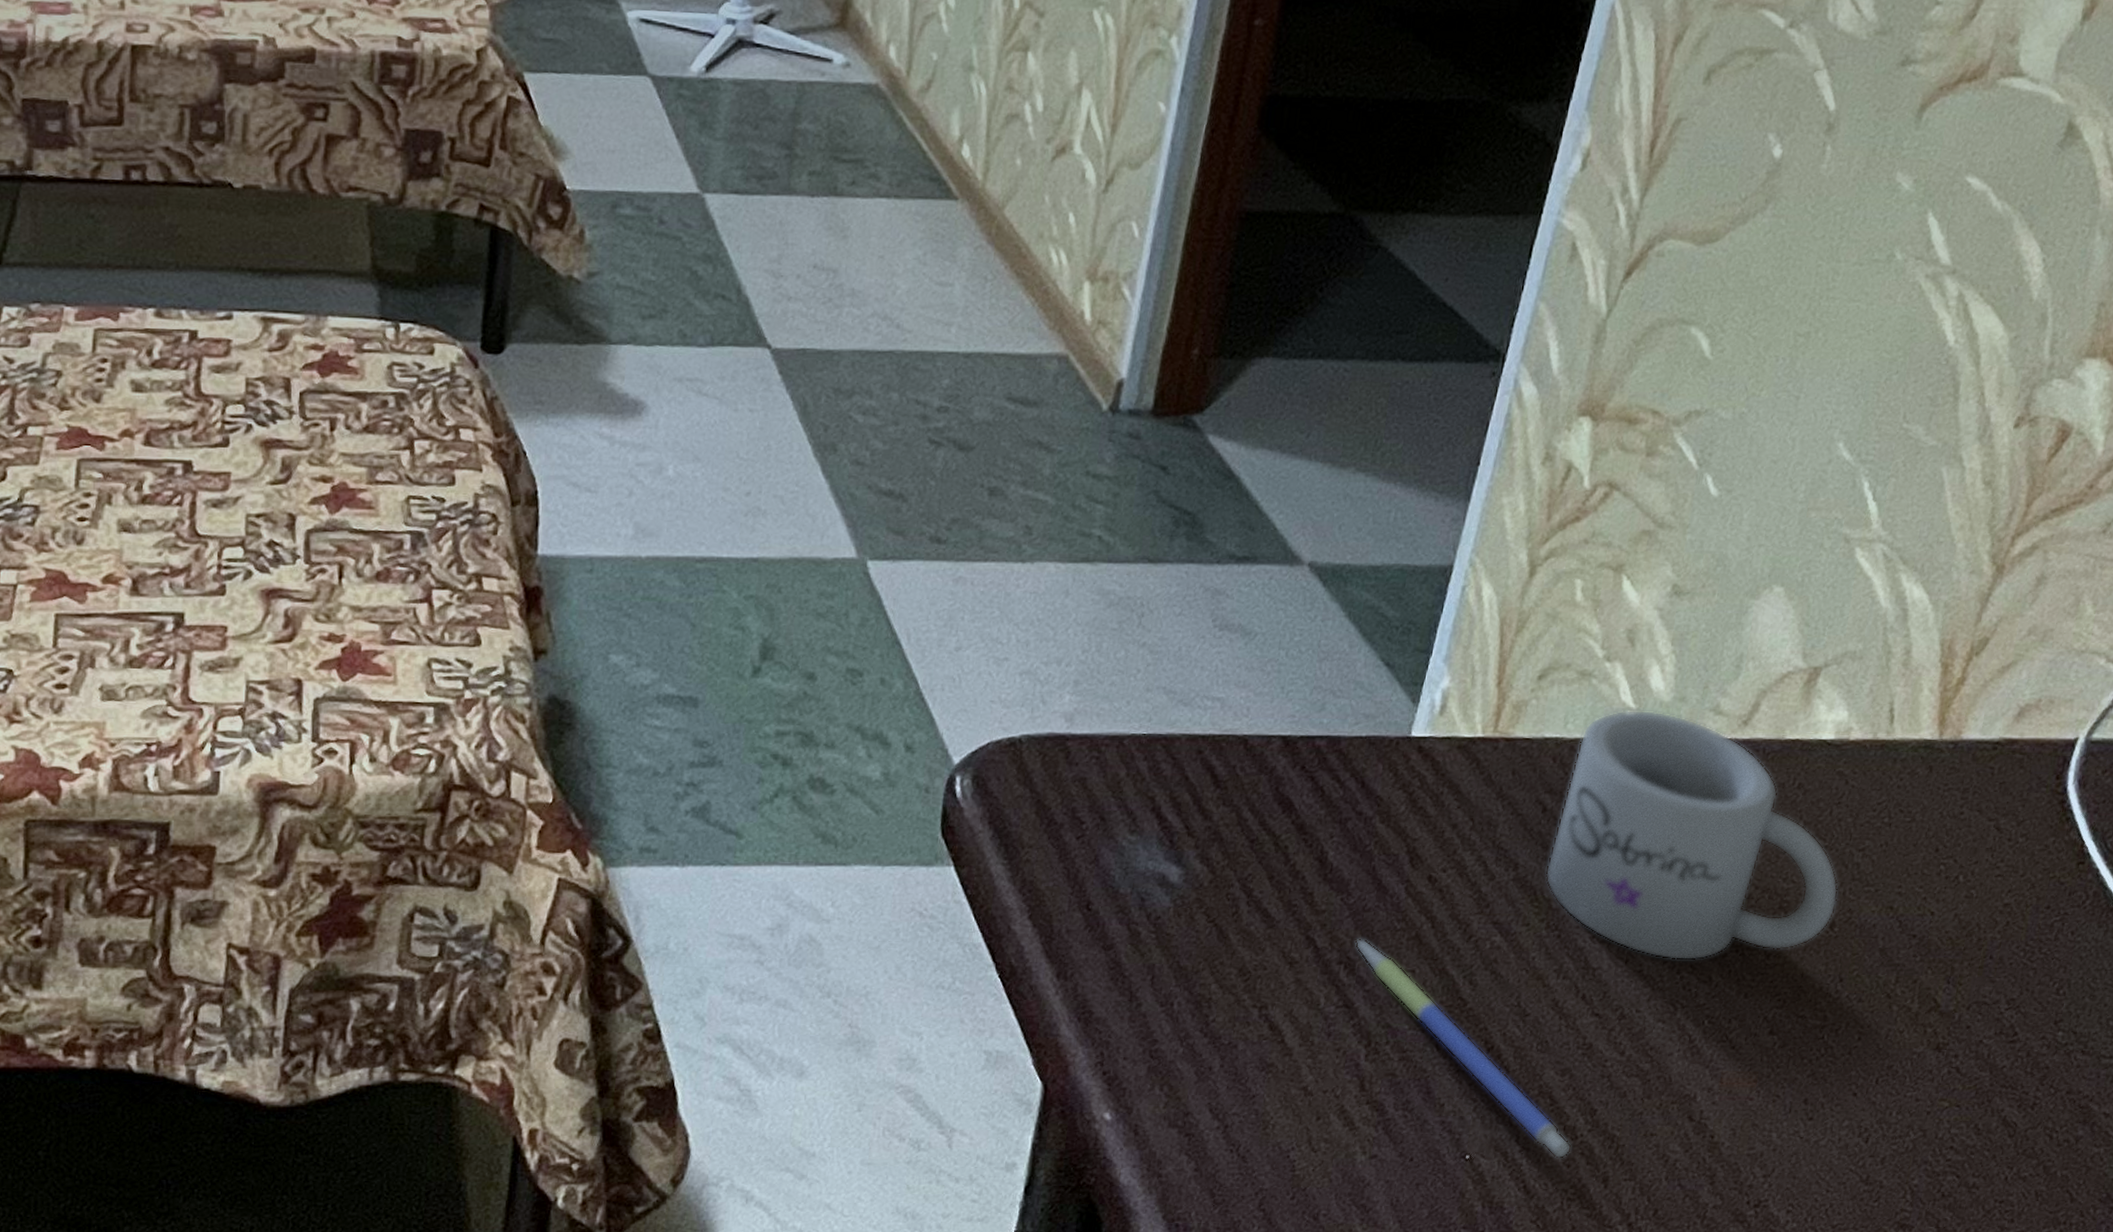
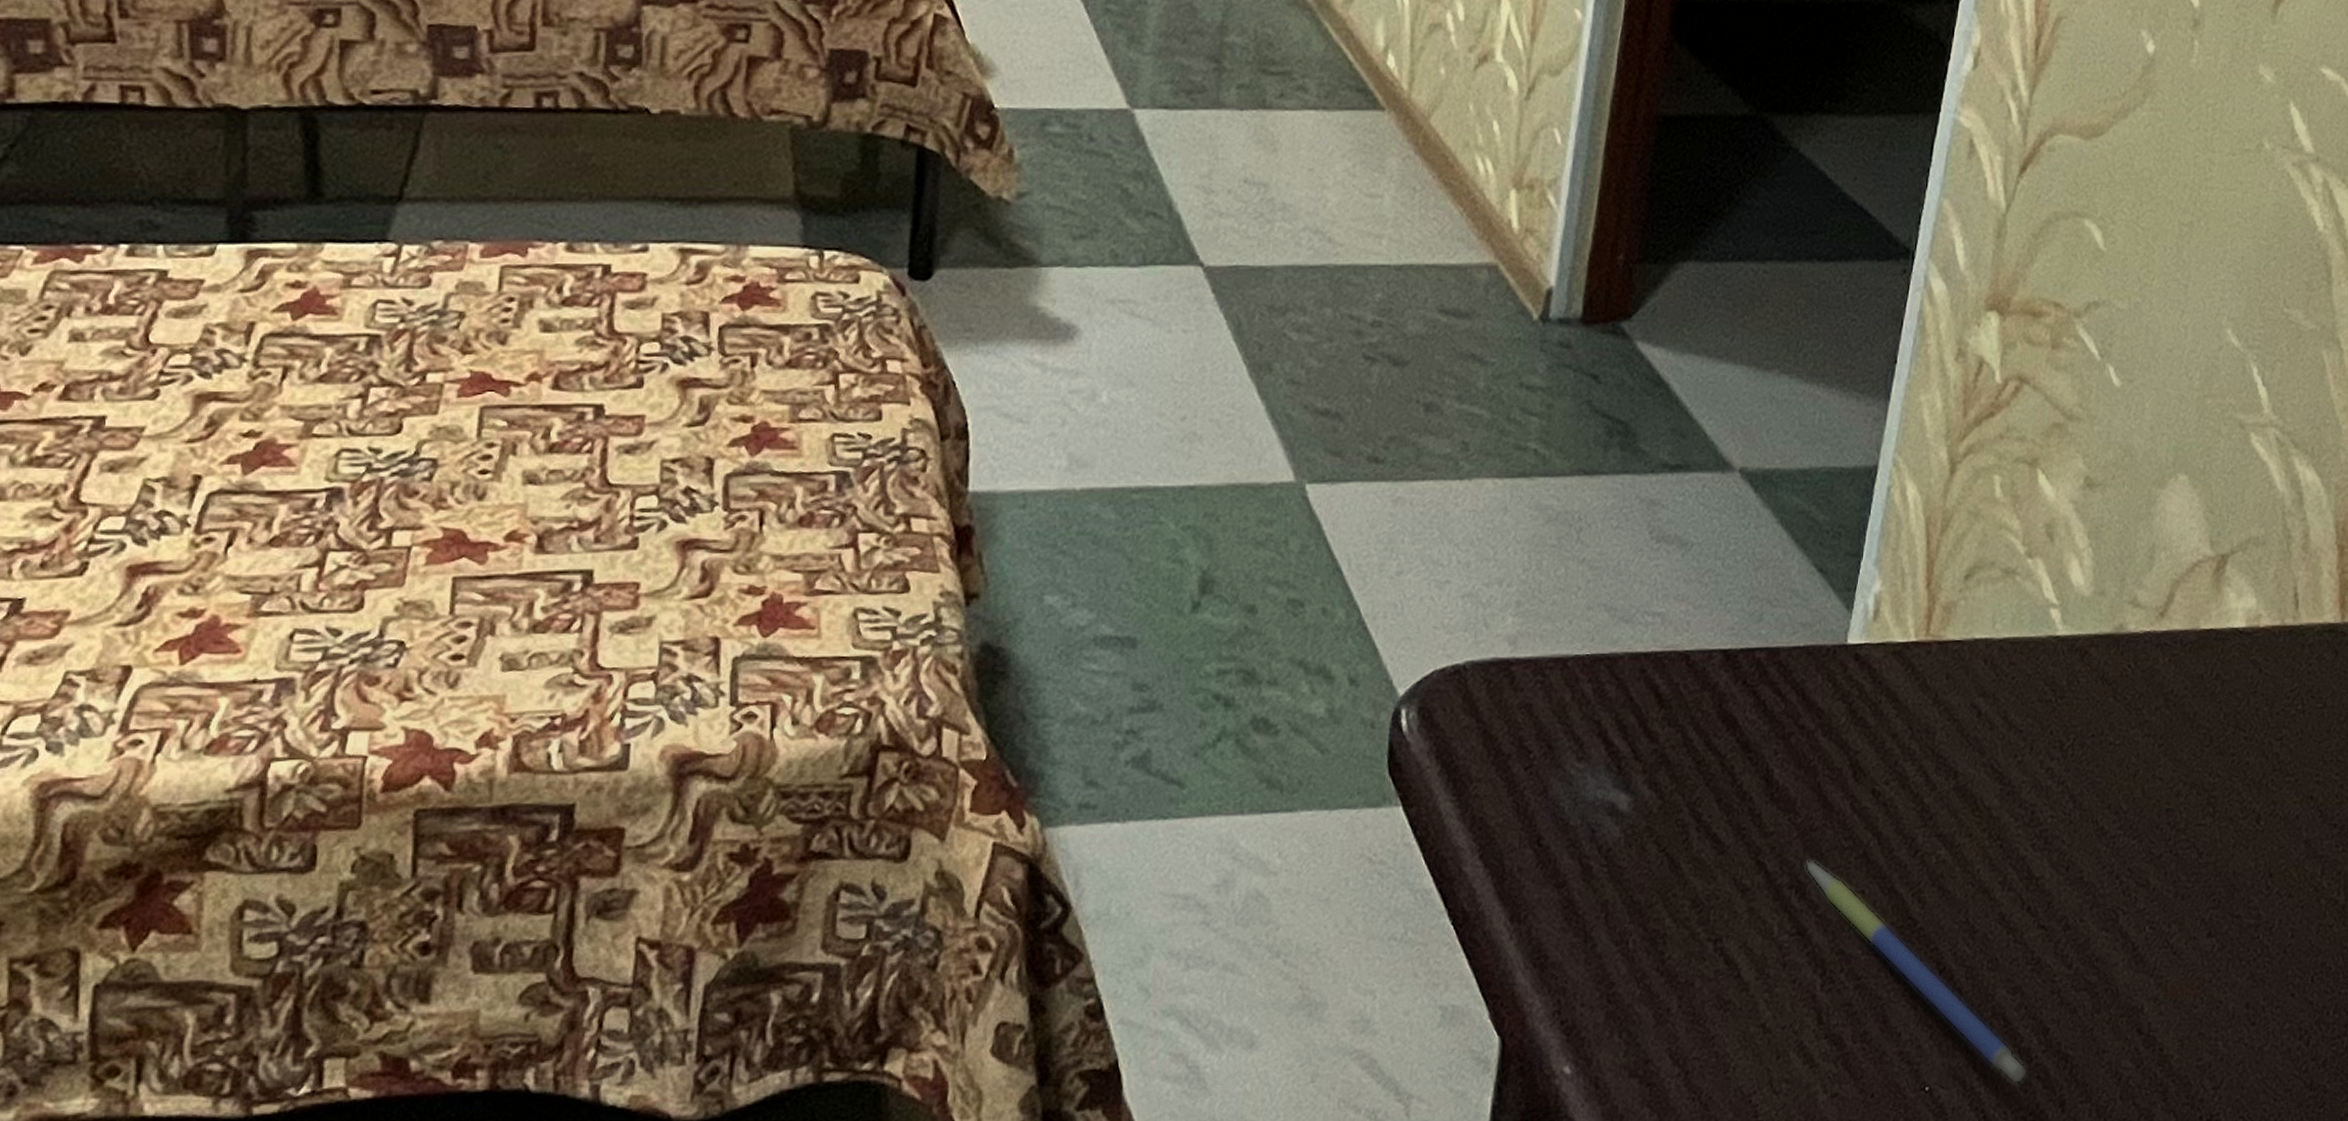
mug: present [1545,709,1839,961] -> none [1984,605,2261,865]

